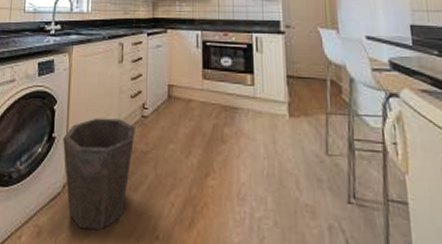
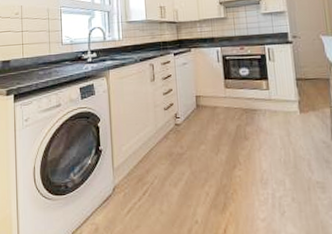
waste bin: present [63,117,136,230] -> none [109,128,171,222]

